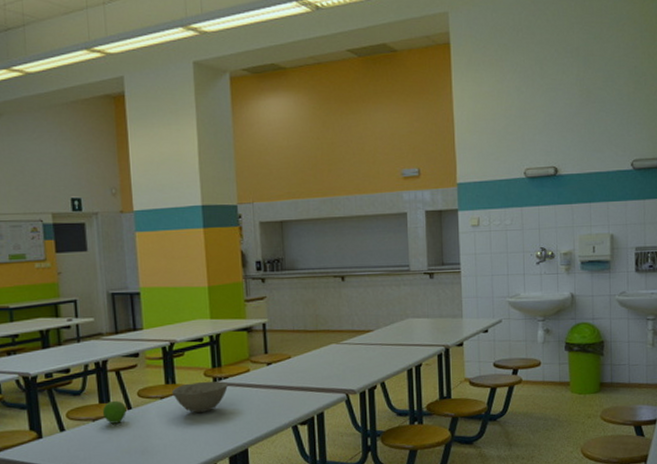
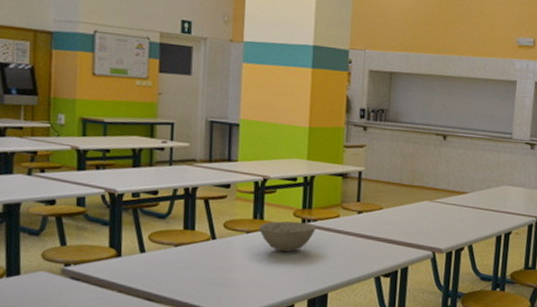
fruit: present [102,400,127,424] -> none [185,228,210,252]

